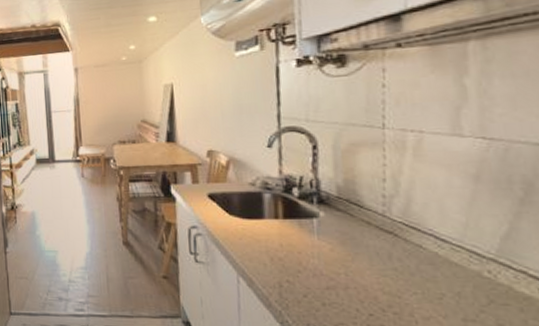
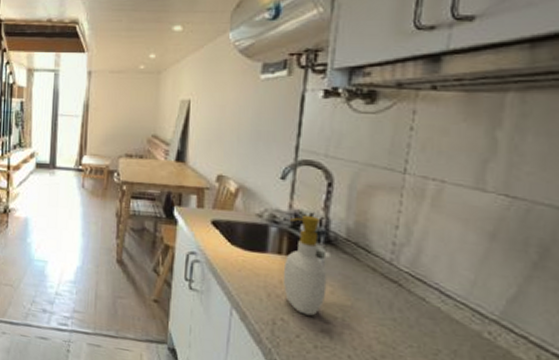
soap bottle: none [281,178,327,274] -> present [282,214,327,316]

